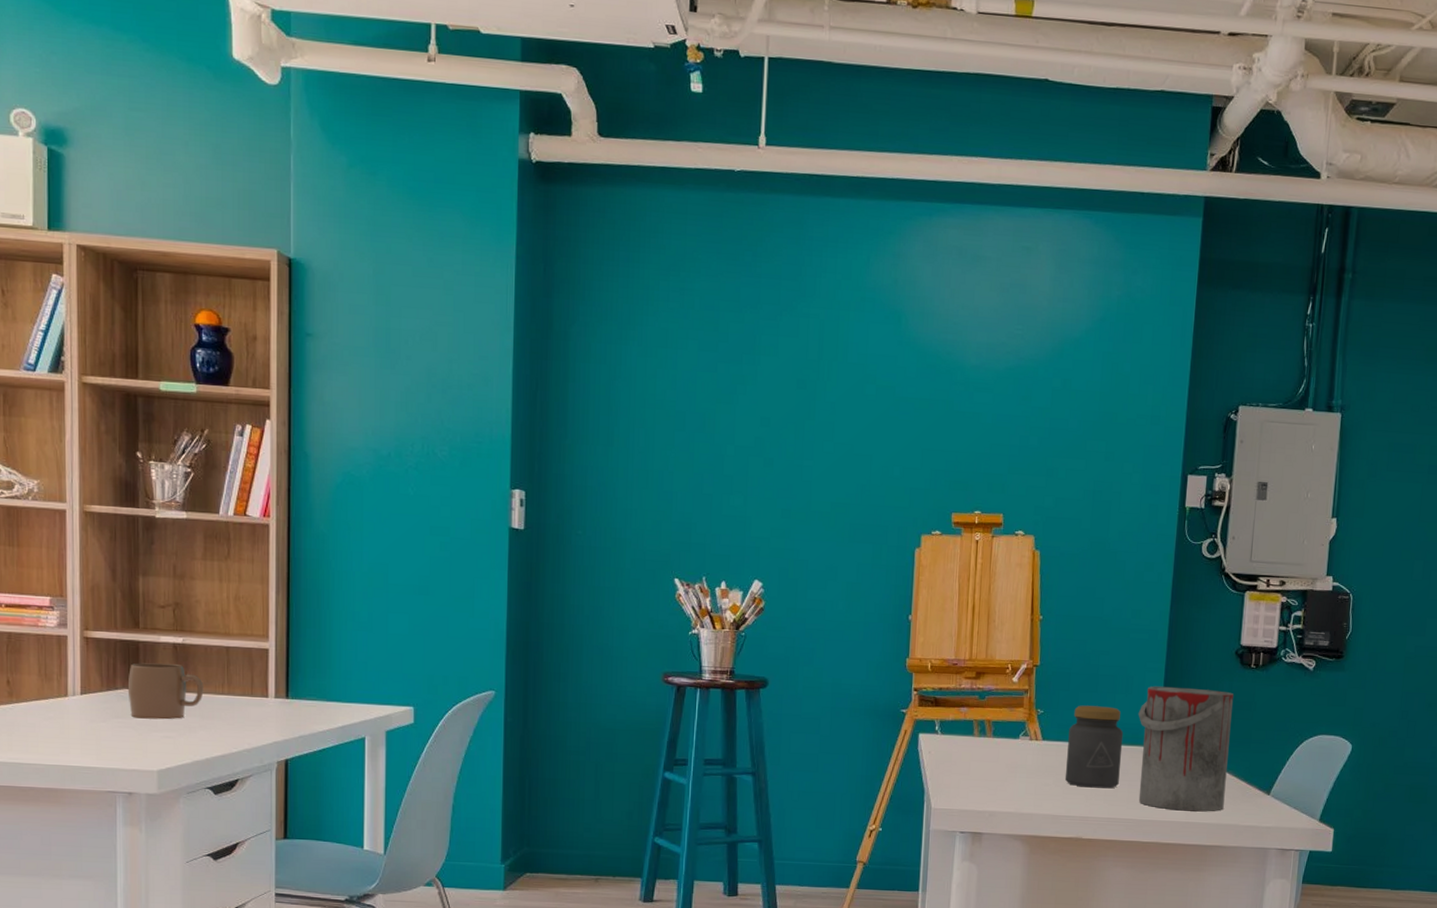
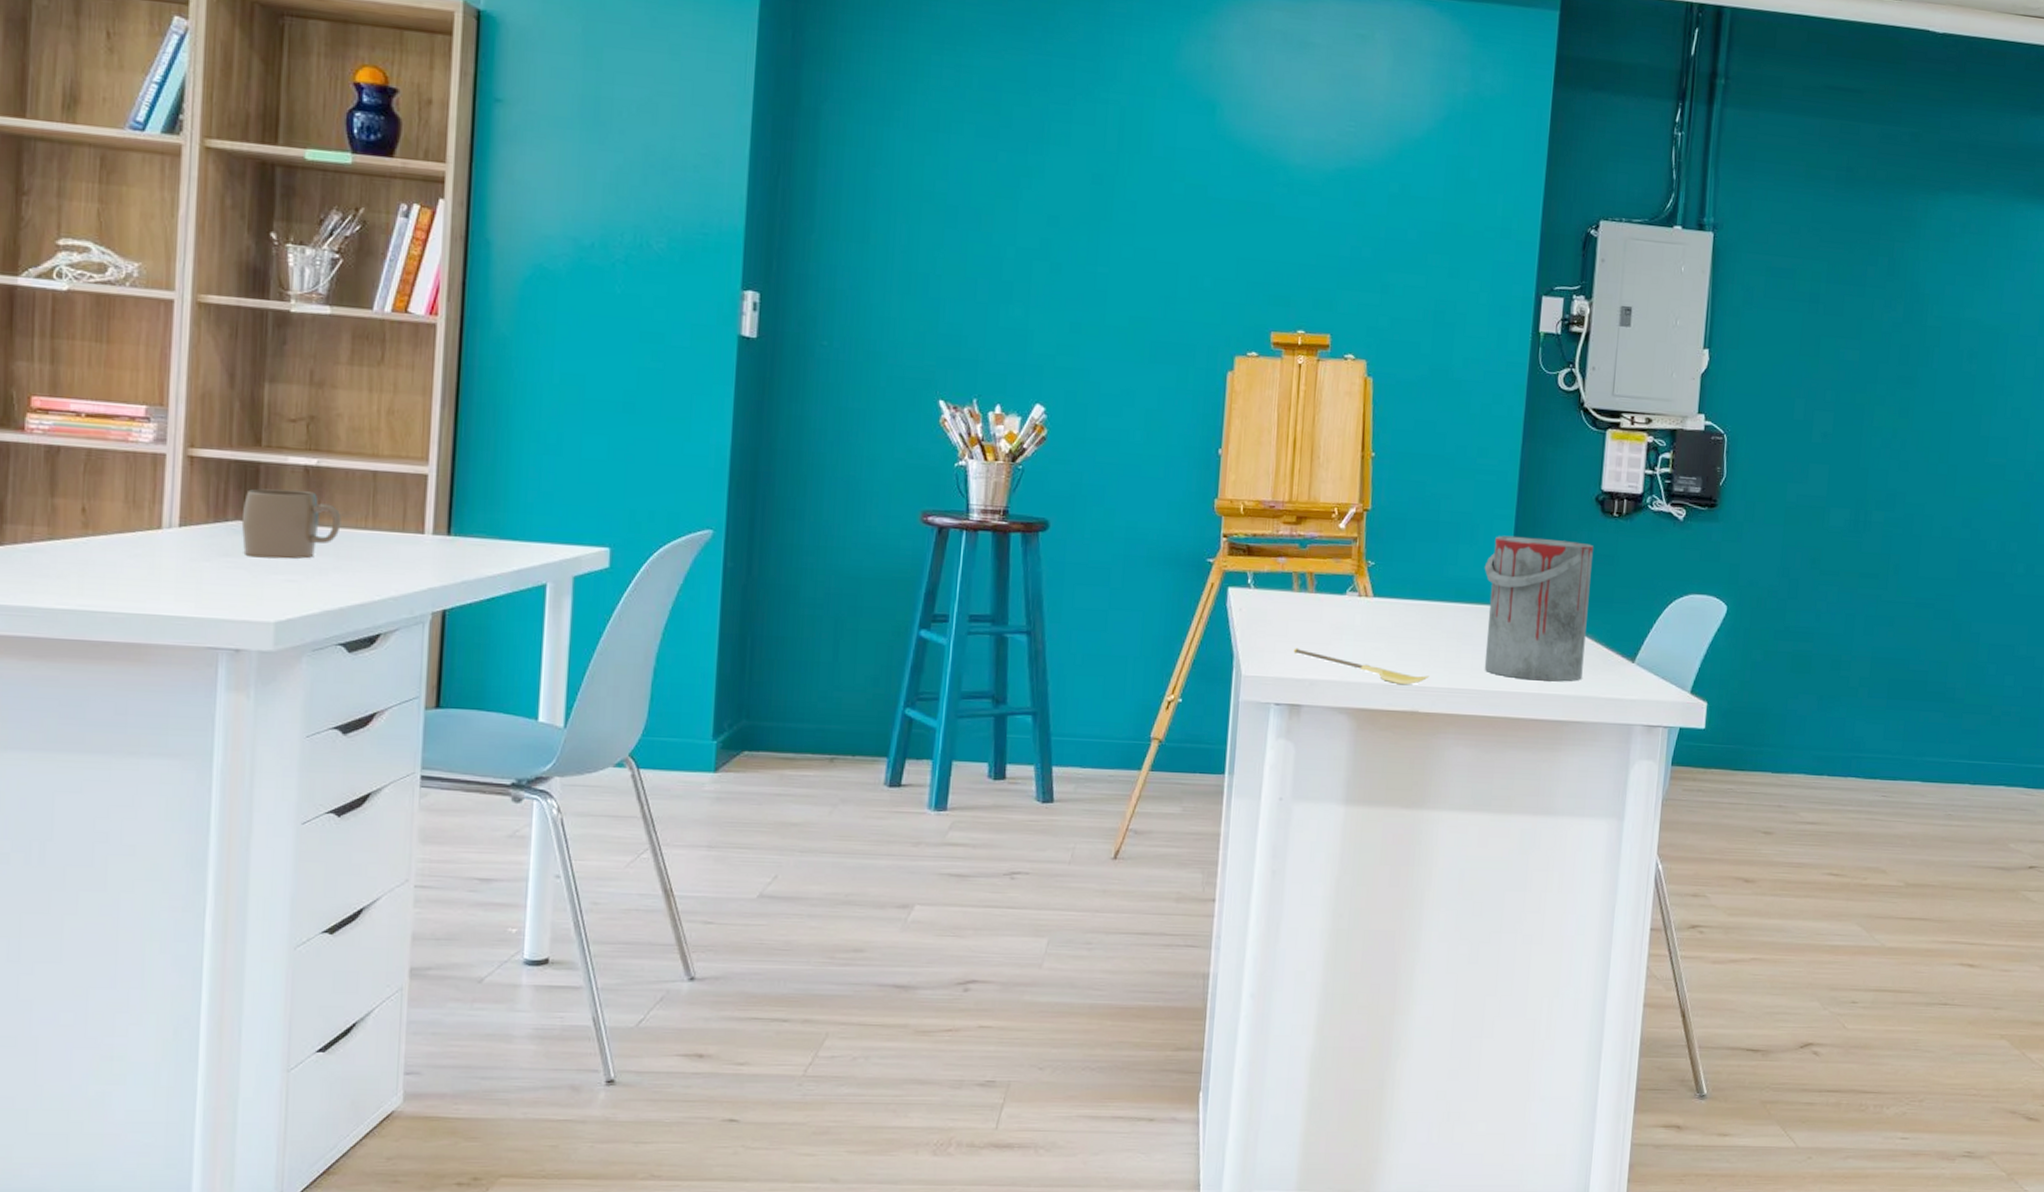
paintbrush: none [975,784,1092,816] -> present [1293,648,1430,685]
jar: present [1064,705,1124,789] -> none [1398,556,1468,654]

